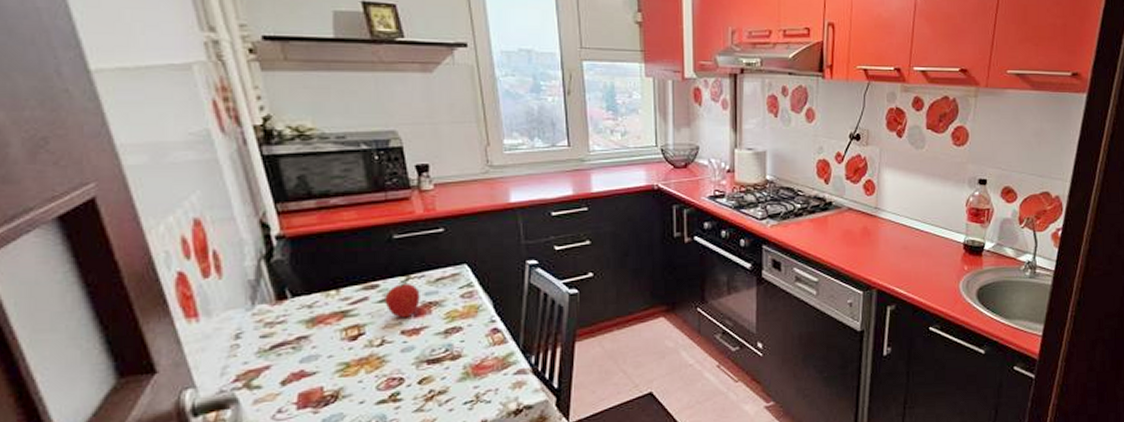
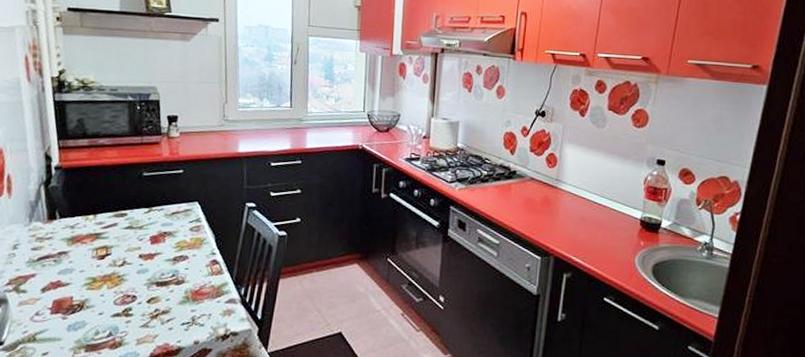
fruit: present [385,281,420,318] -> none [129,212,158,244]

